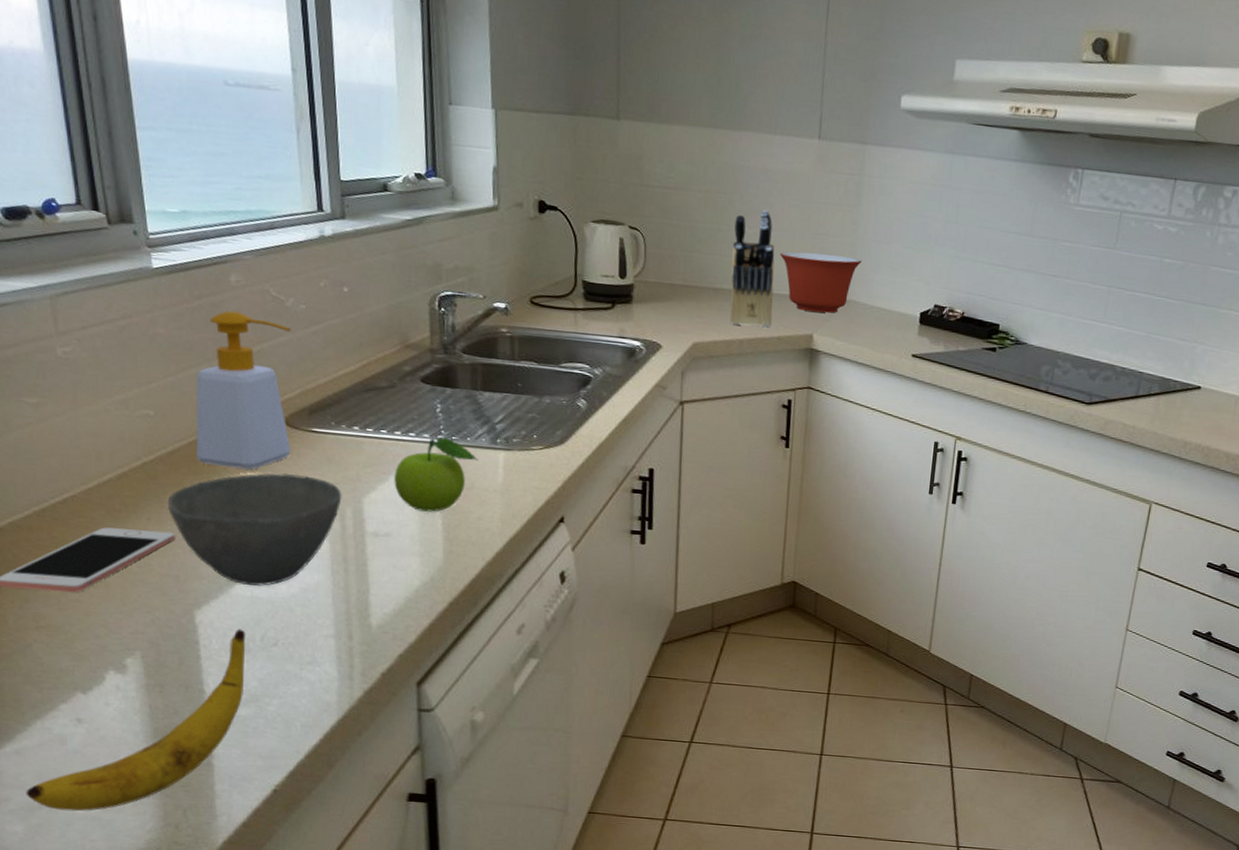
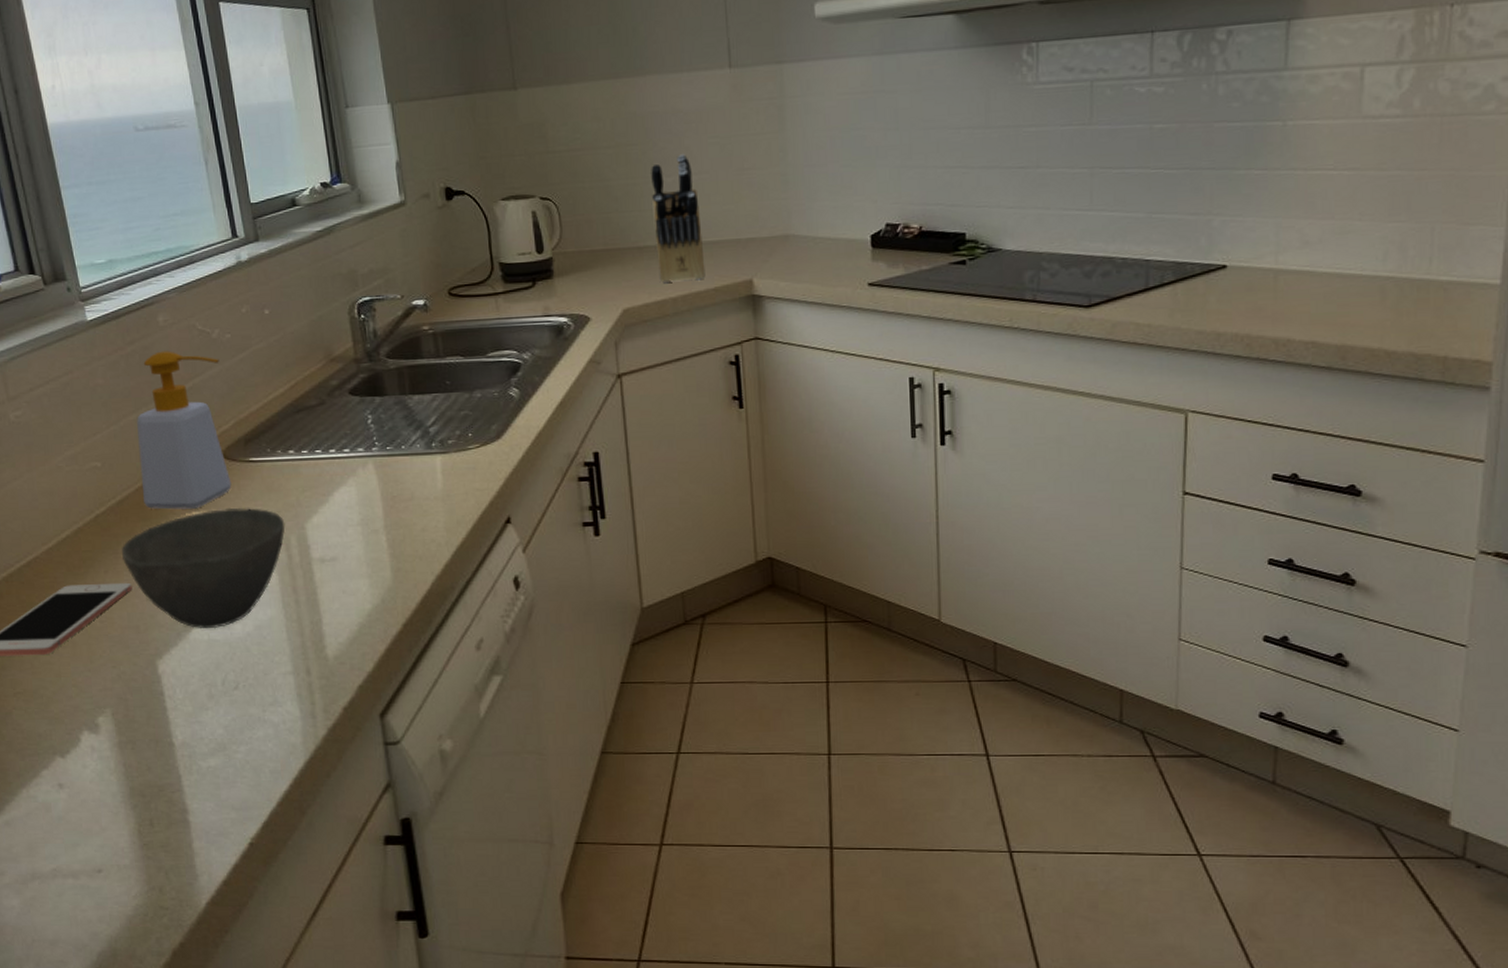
banana: present [26,629,246,812] -> none [18,675,211,881]
fruit: present [394,437,479,512] -> none [333,449,417,530]
mixing bowl: present [780,251,862,313] -> none [705,187,796,255]

